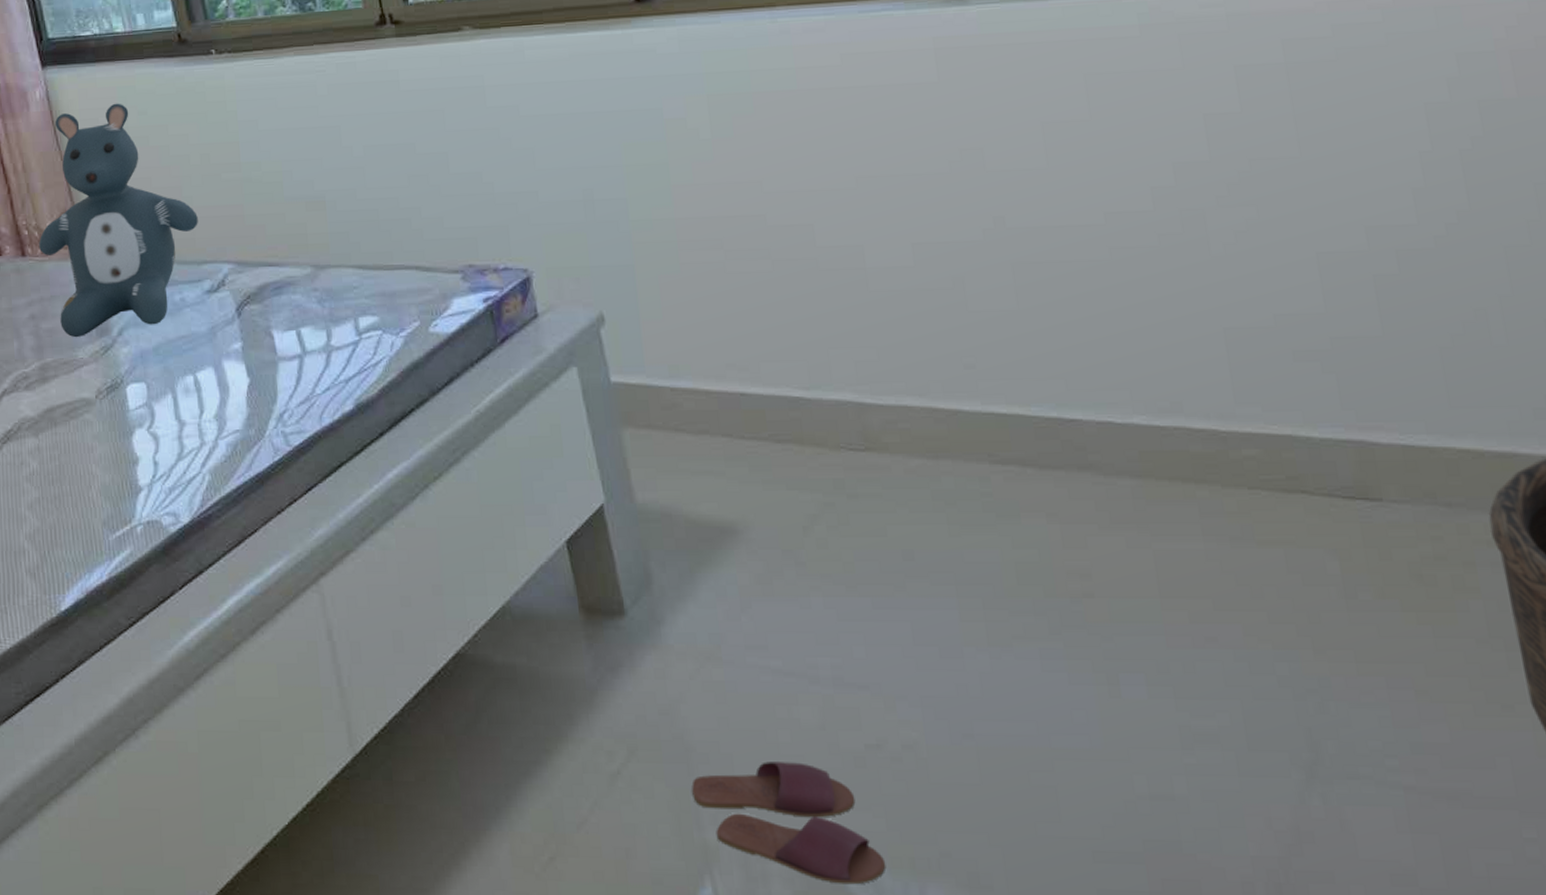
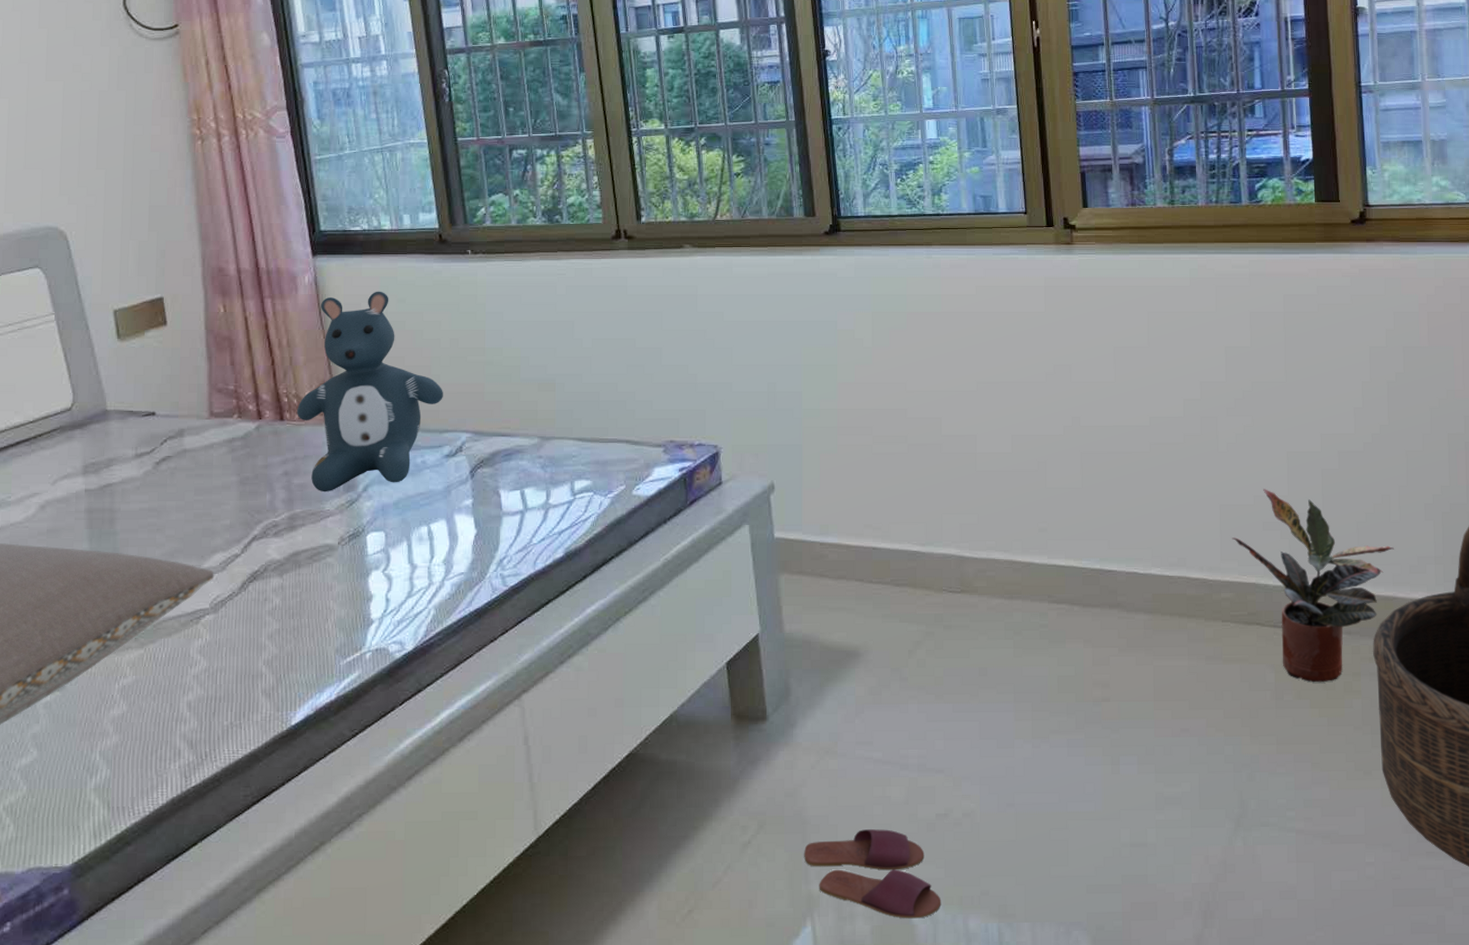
potted plant: none [1248,304,1506,574] -> present [1232,489,1395,682]

